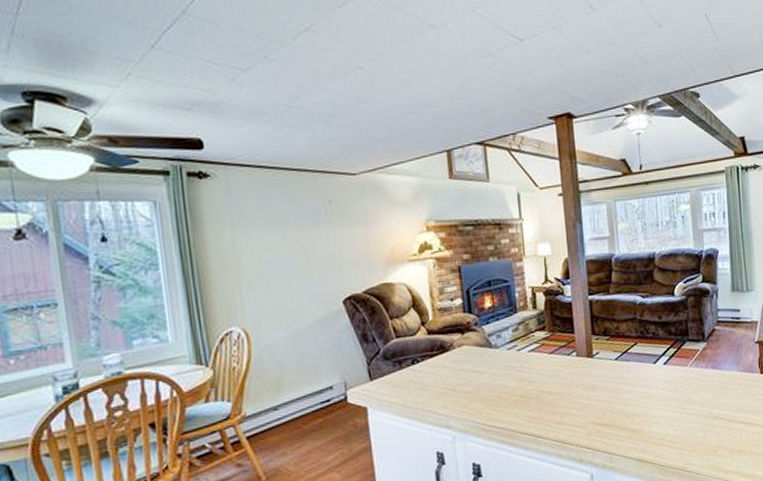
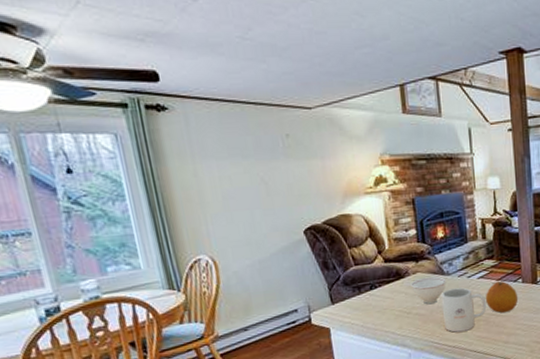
bowl: none [456,349,494,381] -> present [411,276,446,305]
mug: none [488,362,539,412] -> present [441,287,487,333]
fruit: none [536,354,573,390] -> present [485,281,519,313]

